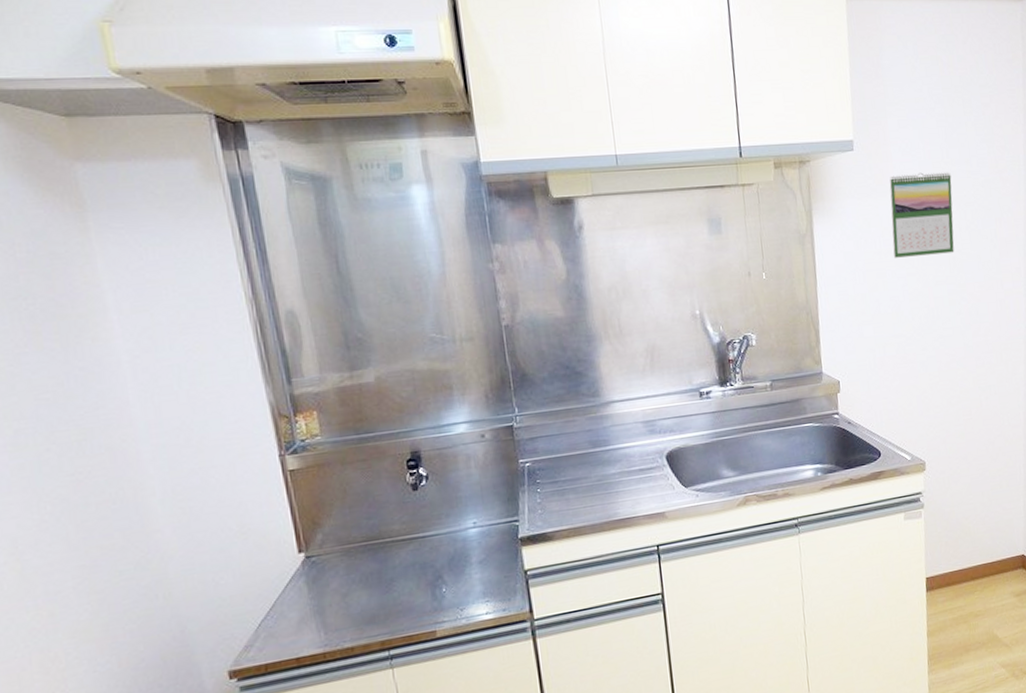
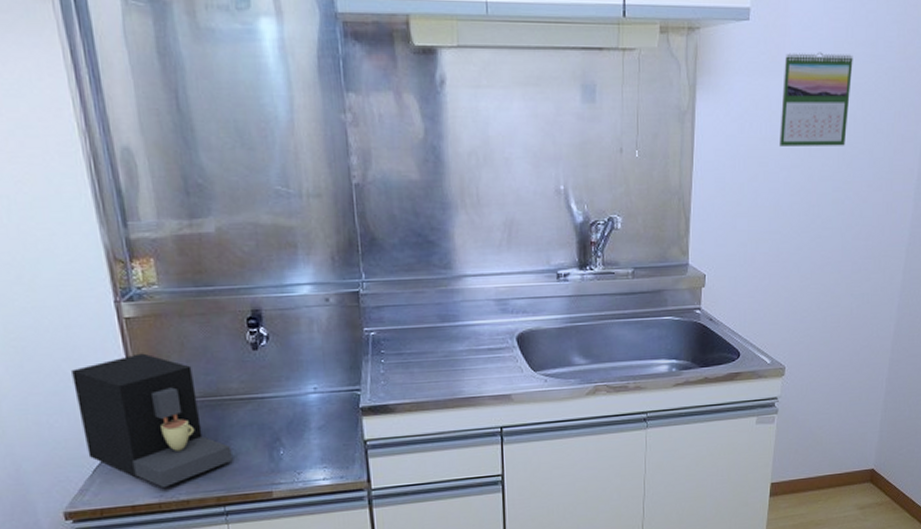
coffee maker: none [237,503,396,638] -> present [72,353,233,489]

